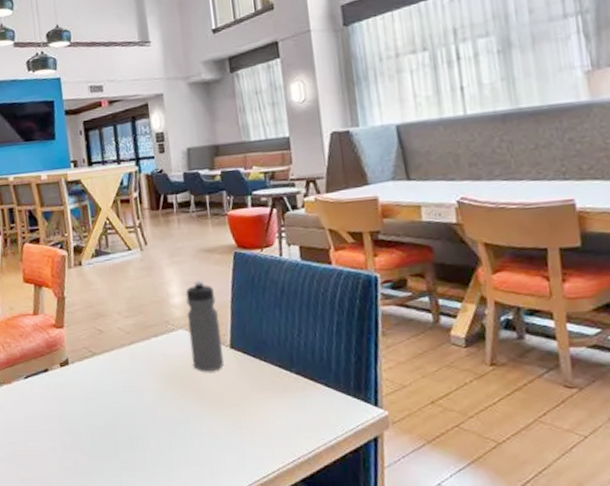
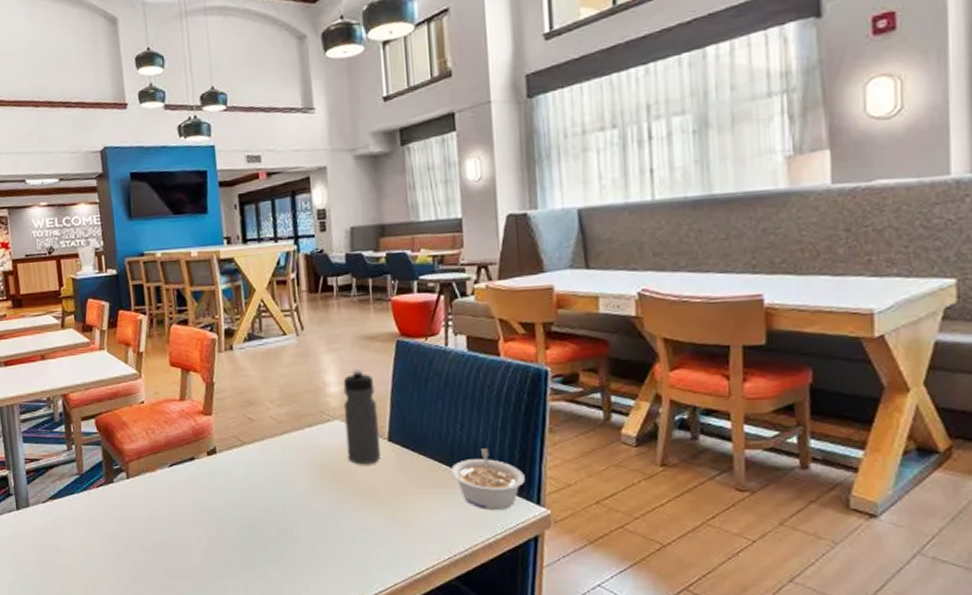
legume: none [291,353,362,413] -> present [451,448,525,511]

